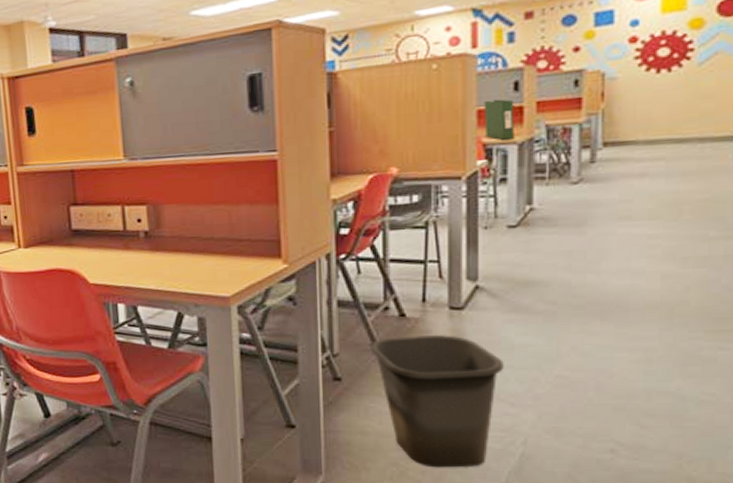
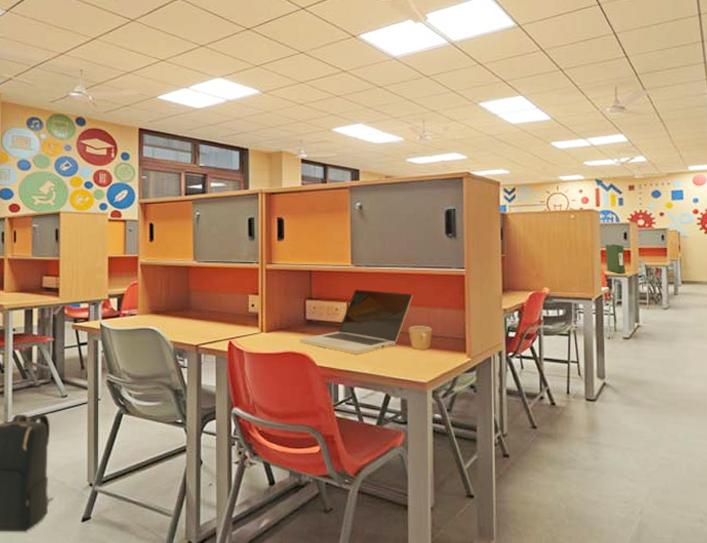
laptop: none [65,188,207,268] -> present [299,290,413,354]
mug: none [203,227,236,258] -> present [409,326,433,350]
waste bin: present [370,335,504,468] -> none [530,421,625,534]

